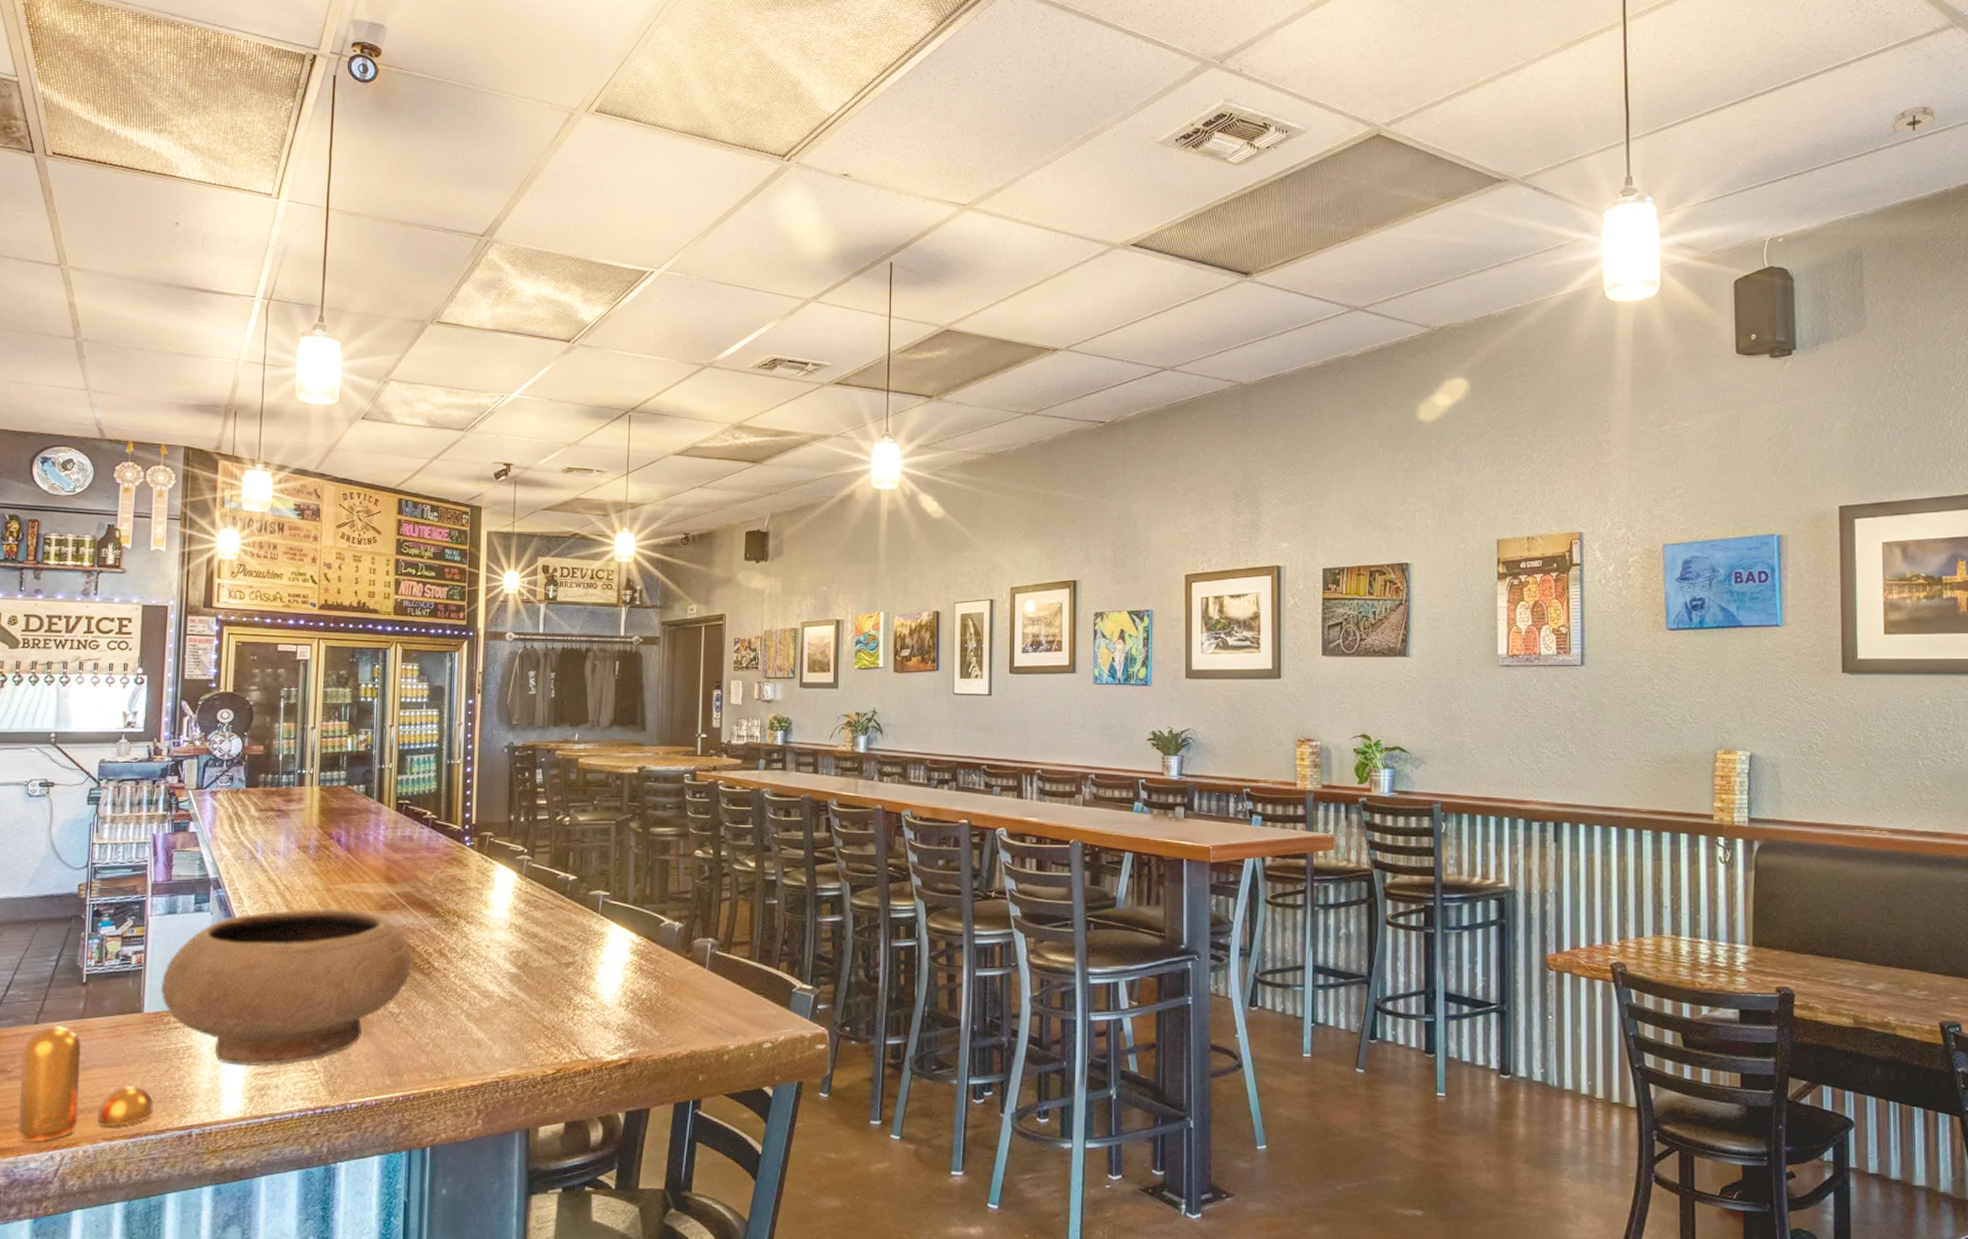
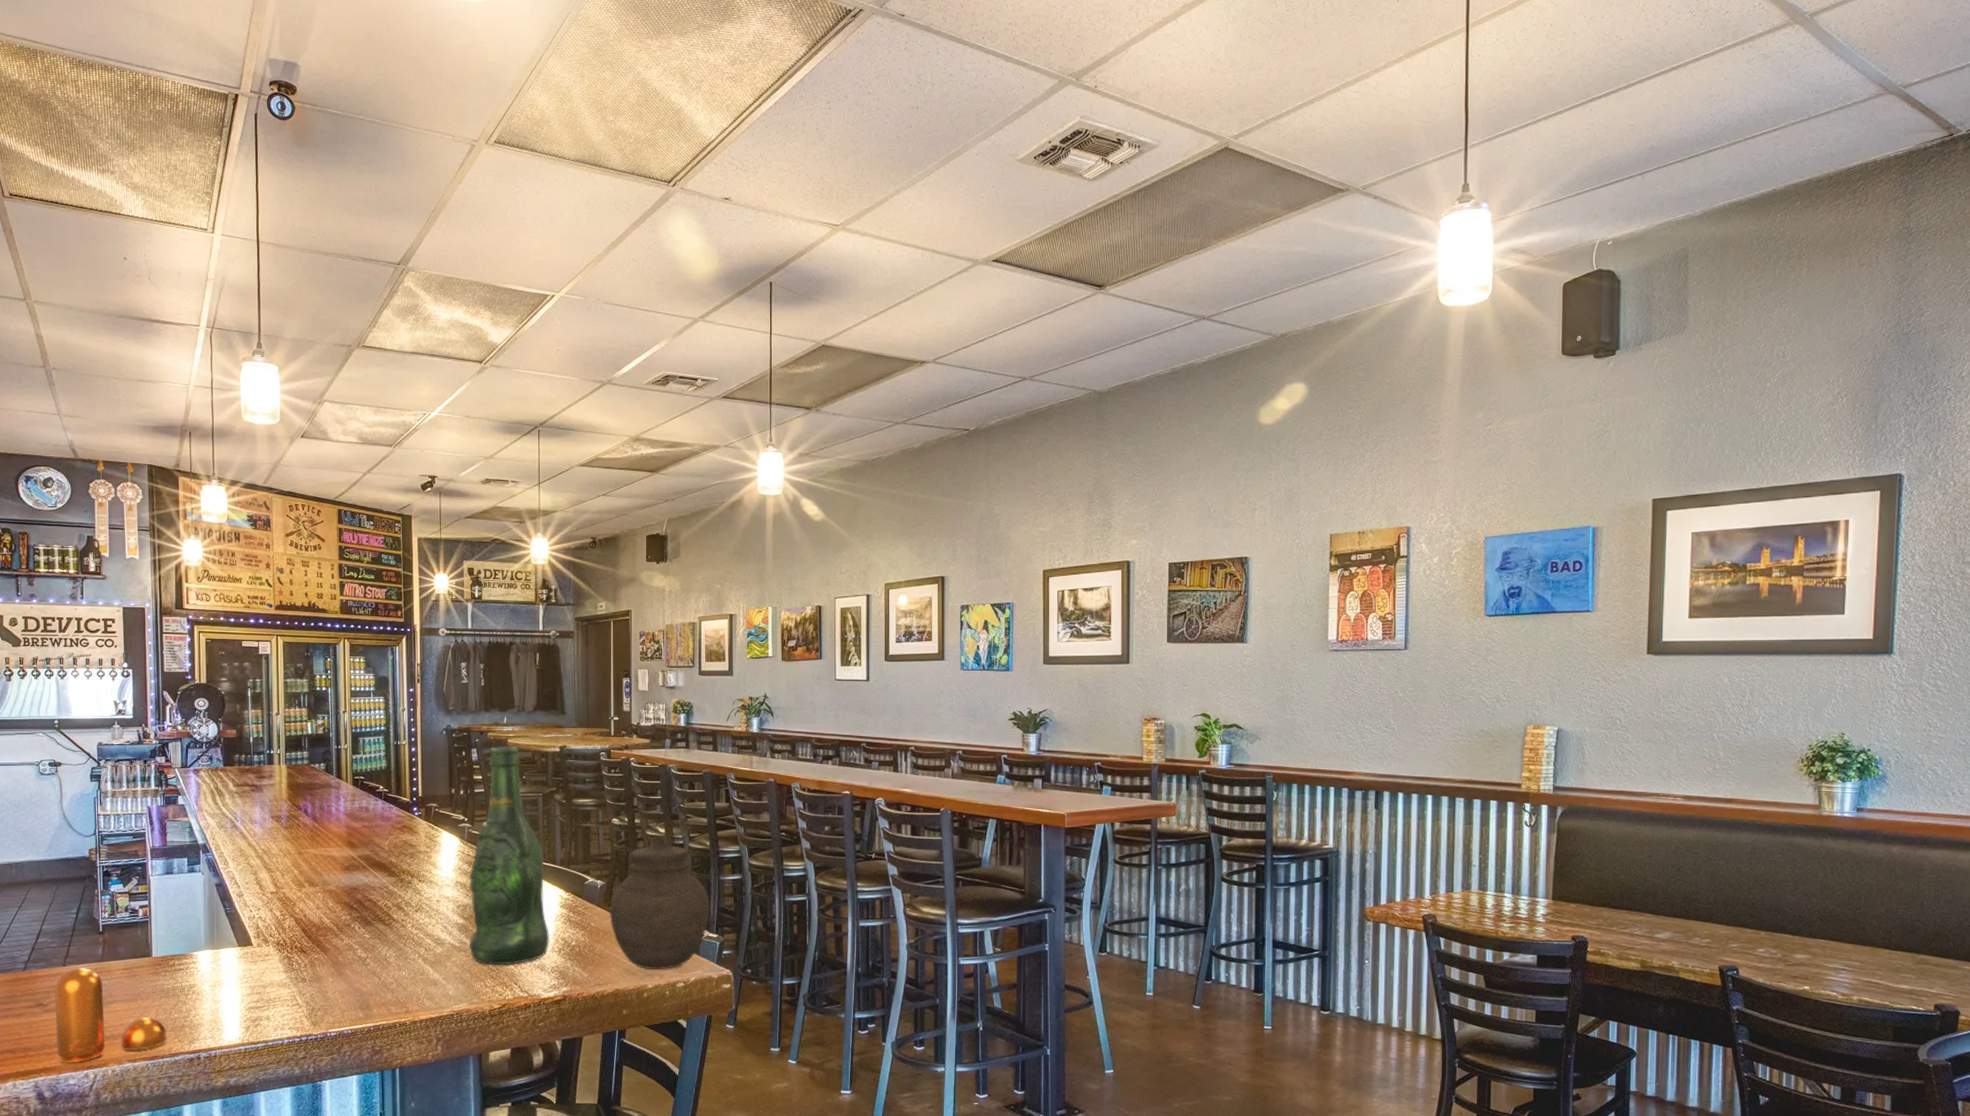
bowl: present [160,908,411,1067] -> none [165,869,374,1002]
beer bottle: none [521,767,617,1023] -> present [468,747,550,966]
jar: none [686,869,805,1028] -> present [608,834,710,970]
smoke detector: present [1888,105,1939,136] -> none [1721,105,1772,137]

